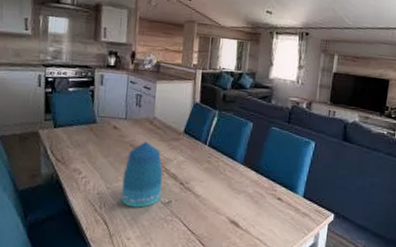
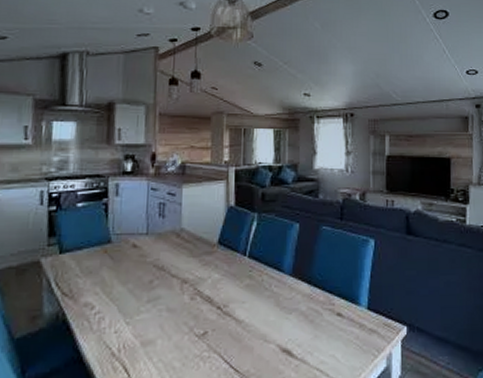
vase: present [121,142,163,208] -> none [144,260,196,345]

